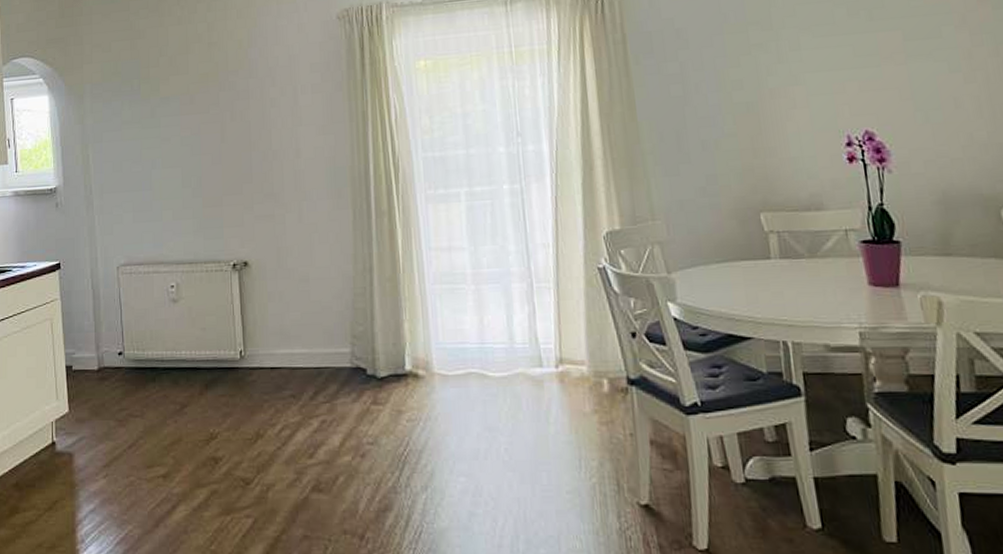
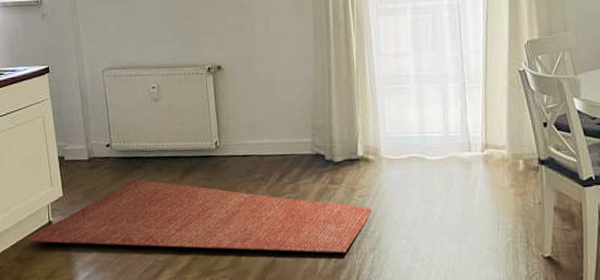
rug: none [22,394,424,492] -> present [22,179,373,254]

